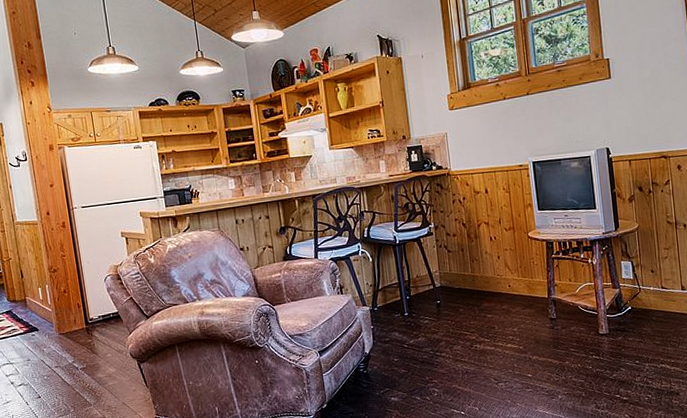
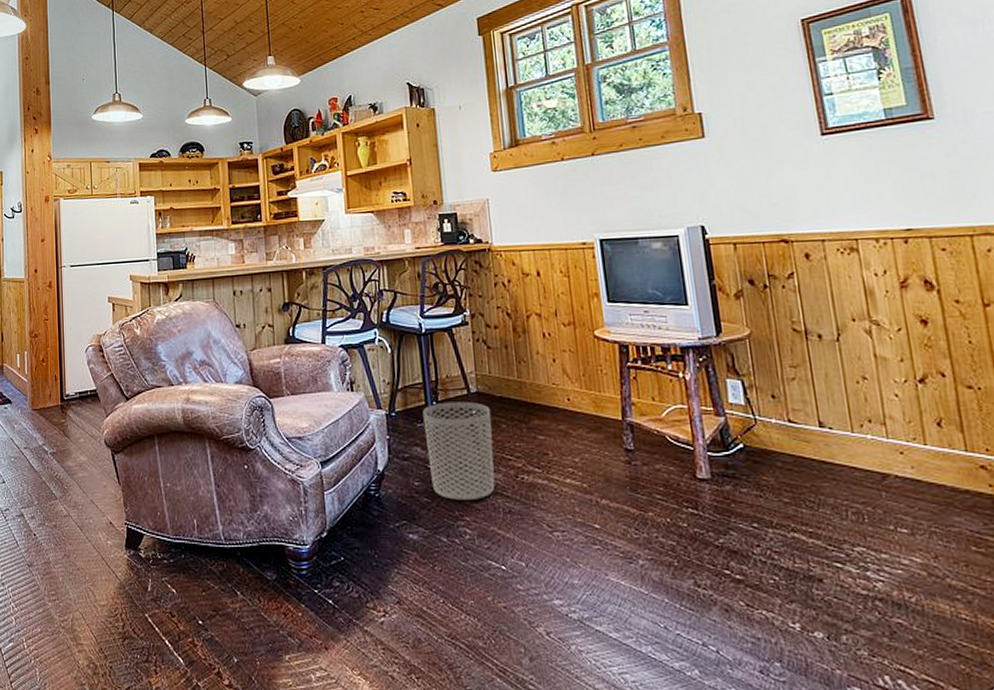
waste bin: none [399,294,456,369] -> present [422,401,495,500]

